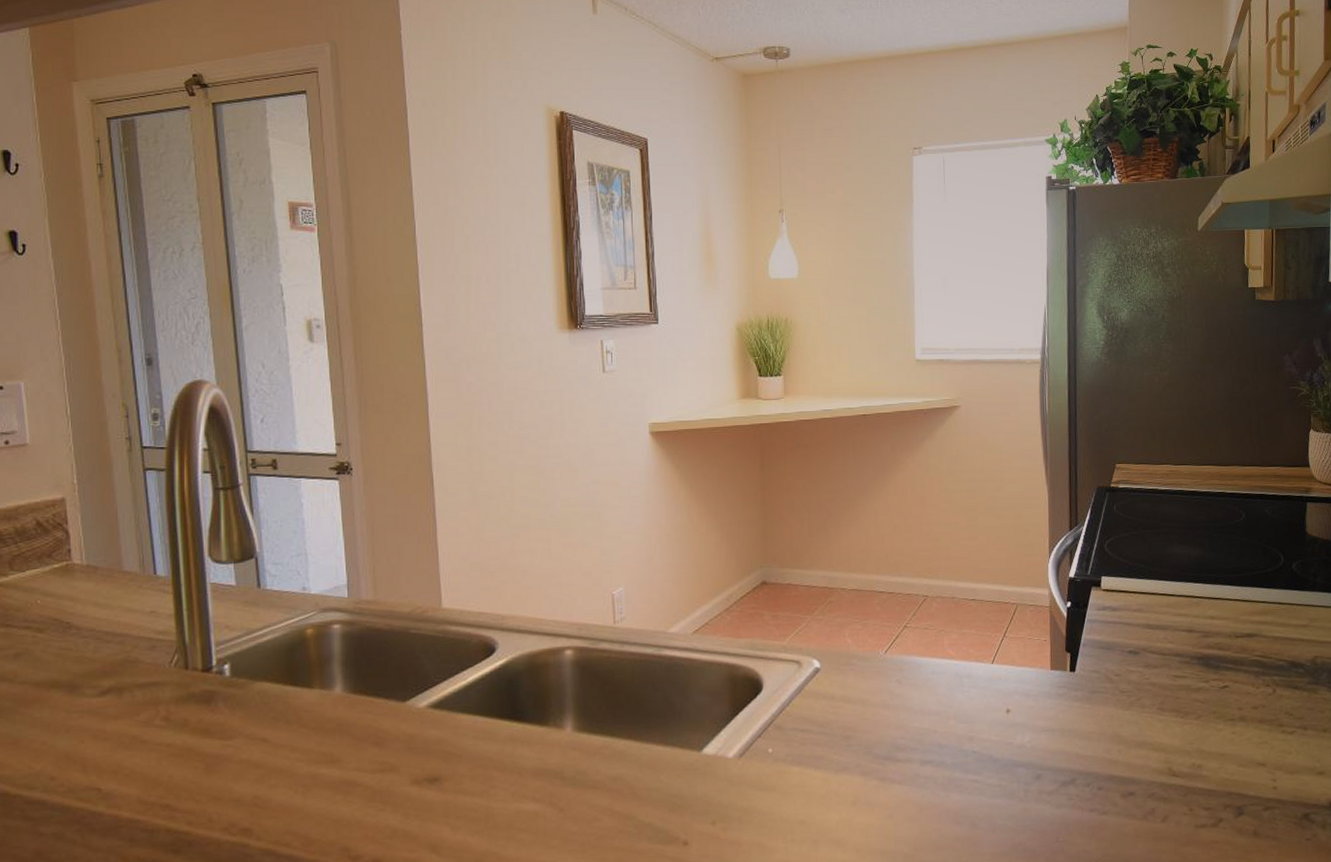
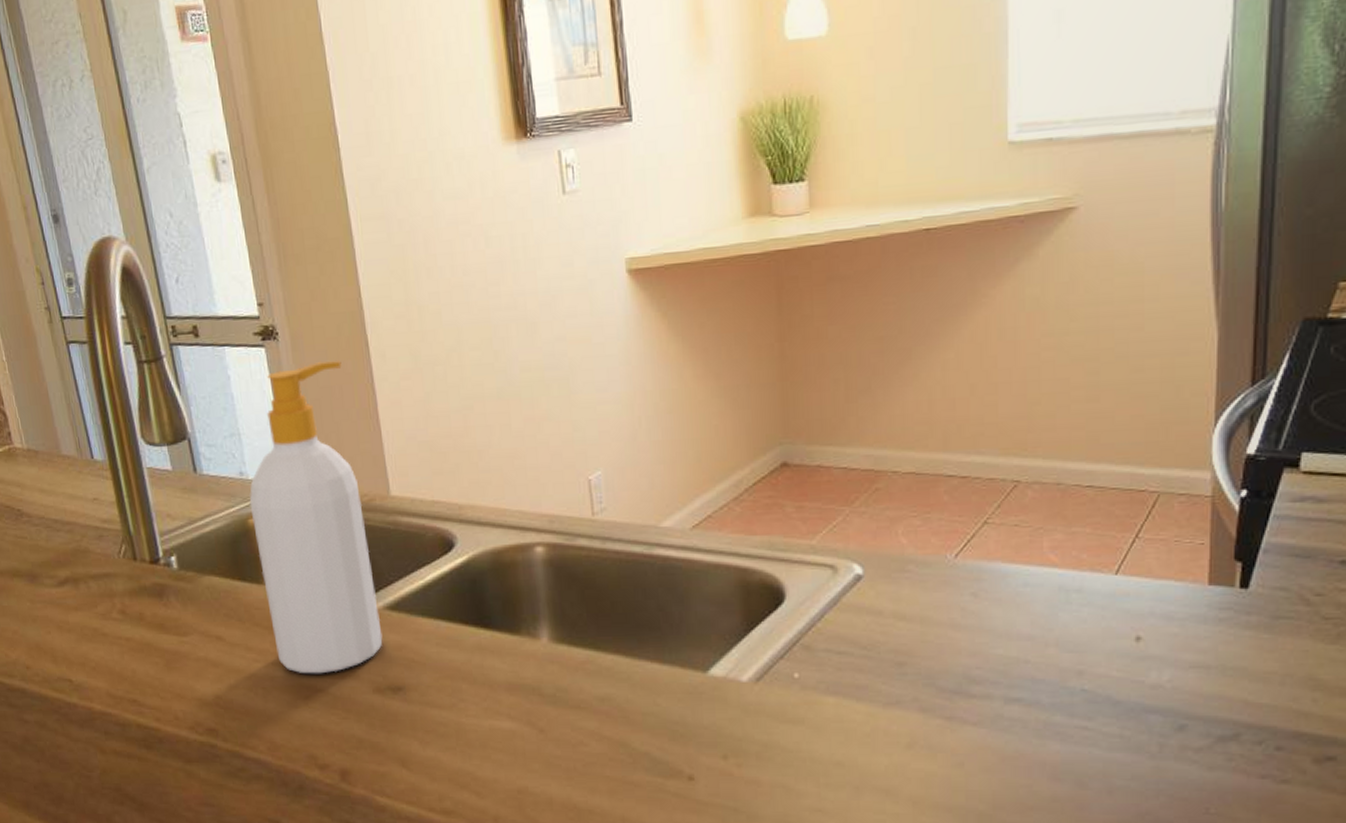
soap bottle: none [309,494,424,770] -> present [249,361,383,674]

